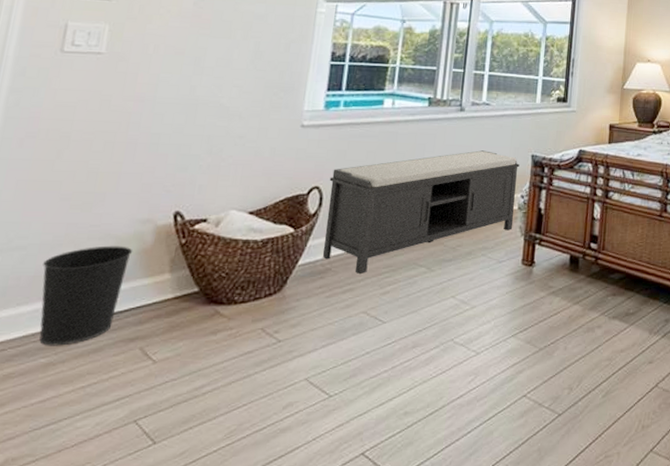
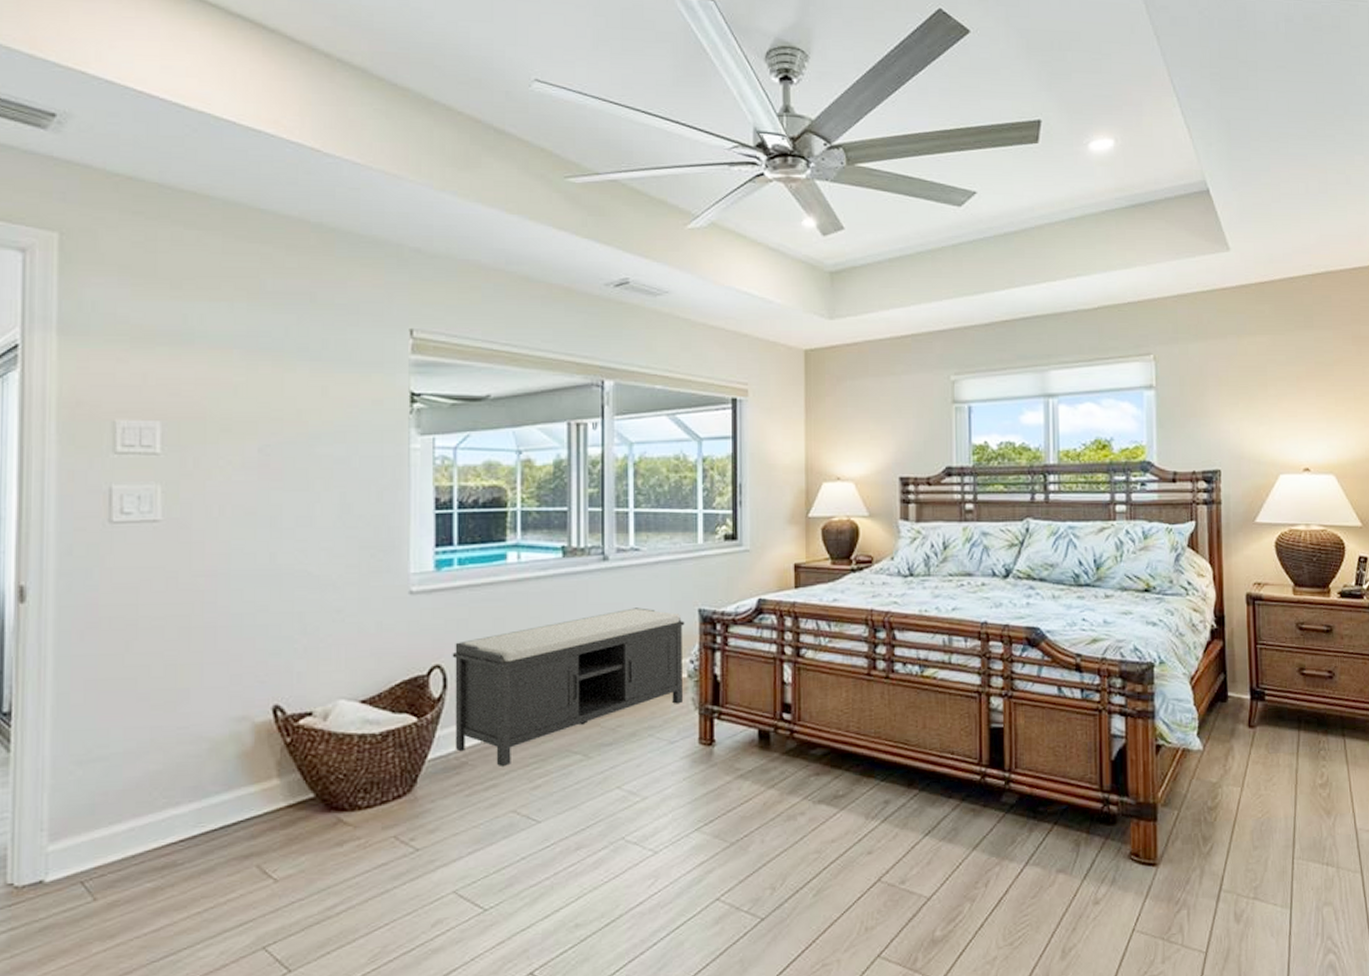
wastebasket: present [39,245,133,346] -> none [131,749,232,869]

